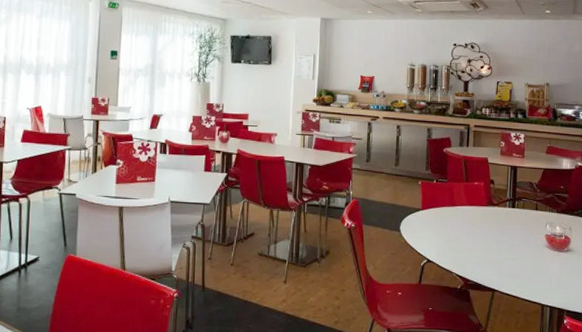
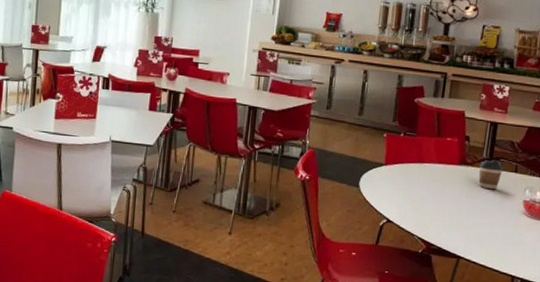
coffee cup: none [504,200,525,226] -> present [478,160,503,189]

